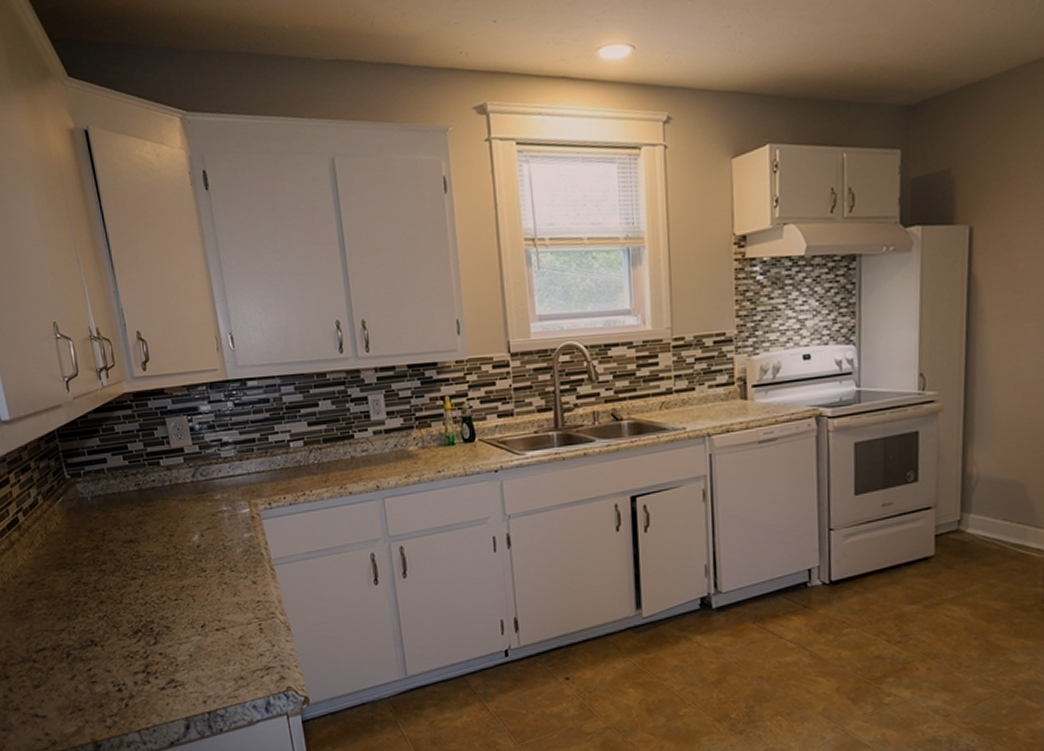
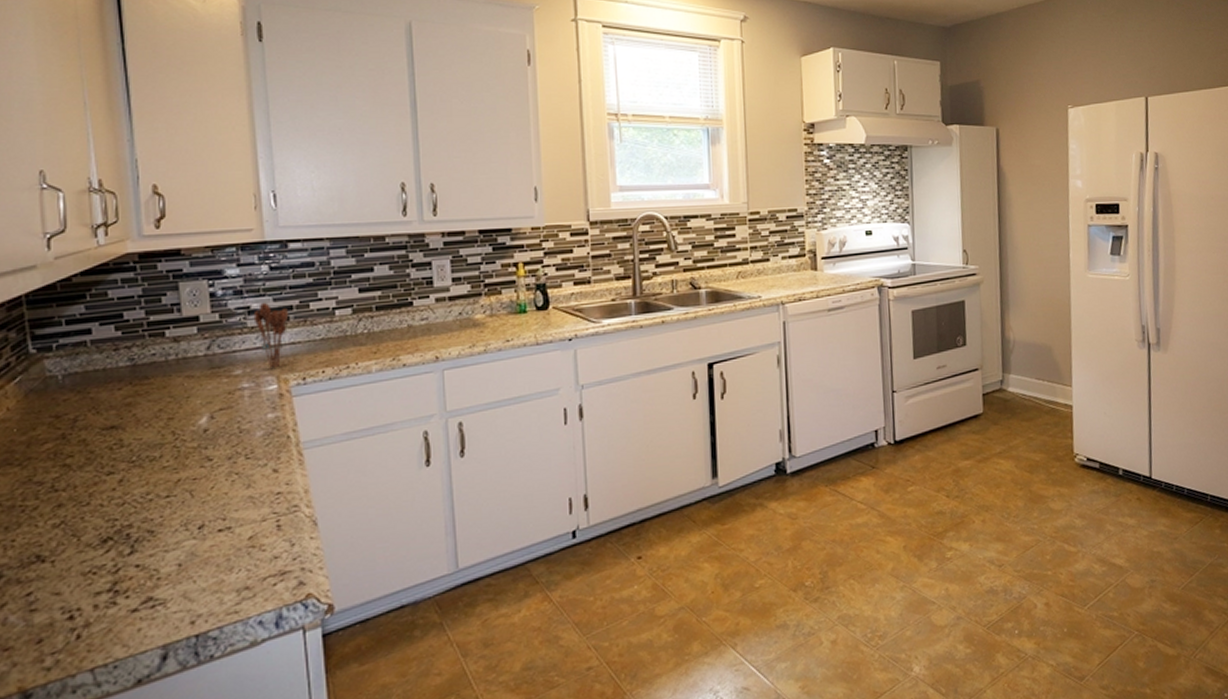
utensil holder: none [225,435,253,494] -> present [253,302,289,368]

